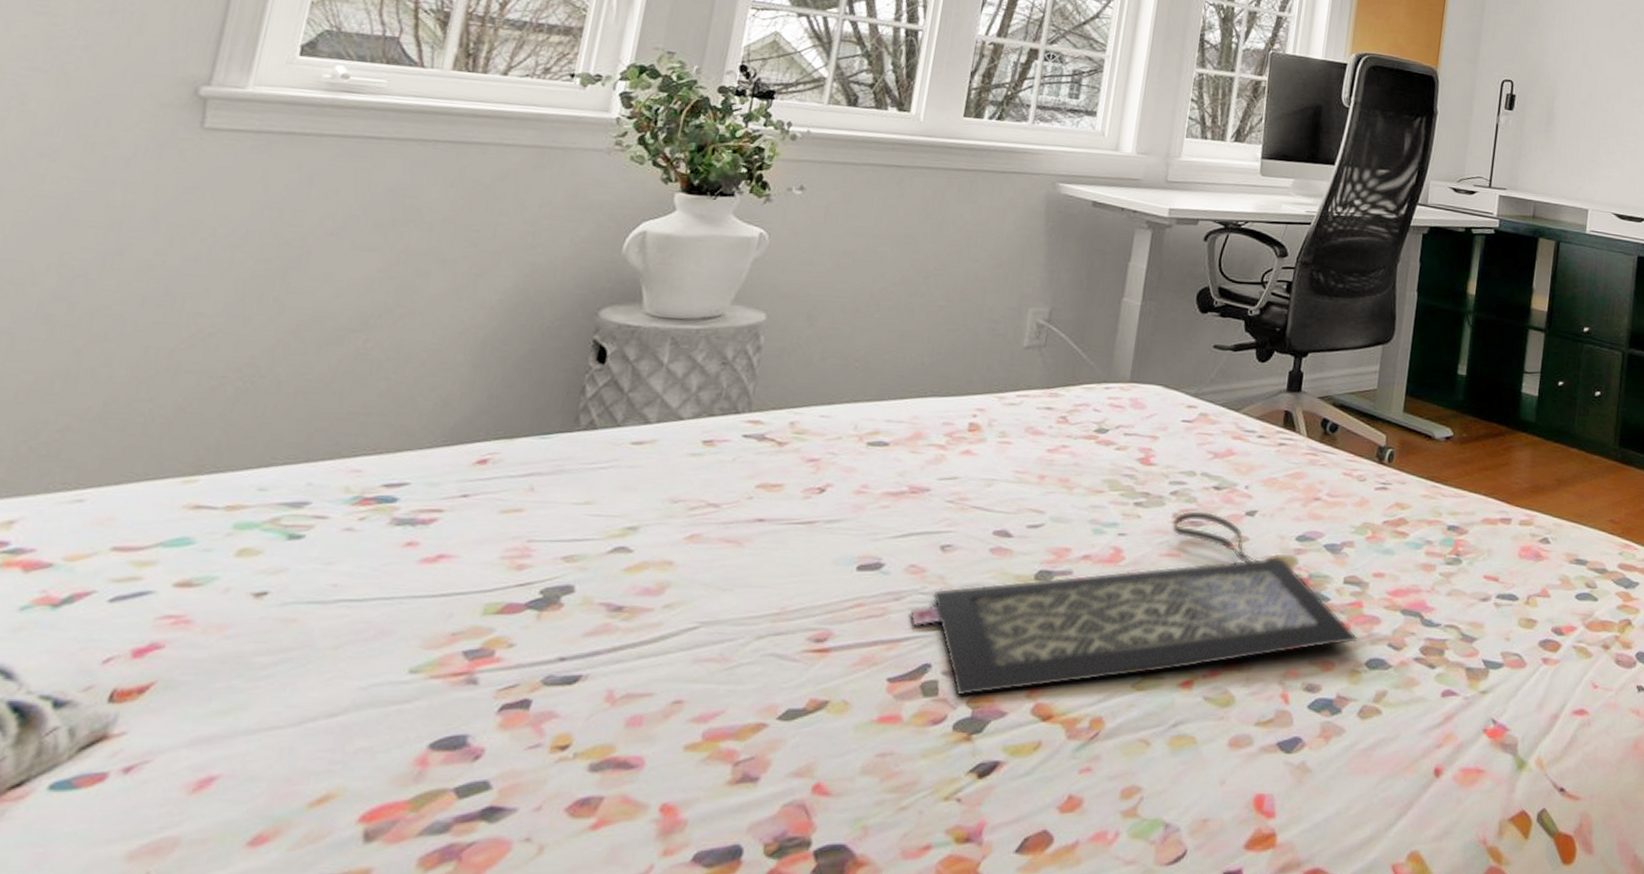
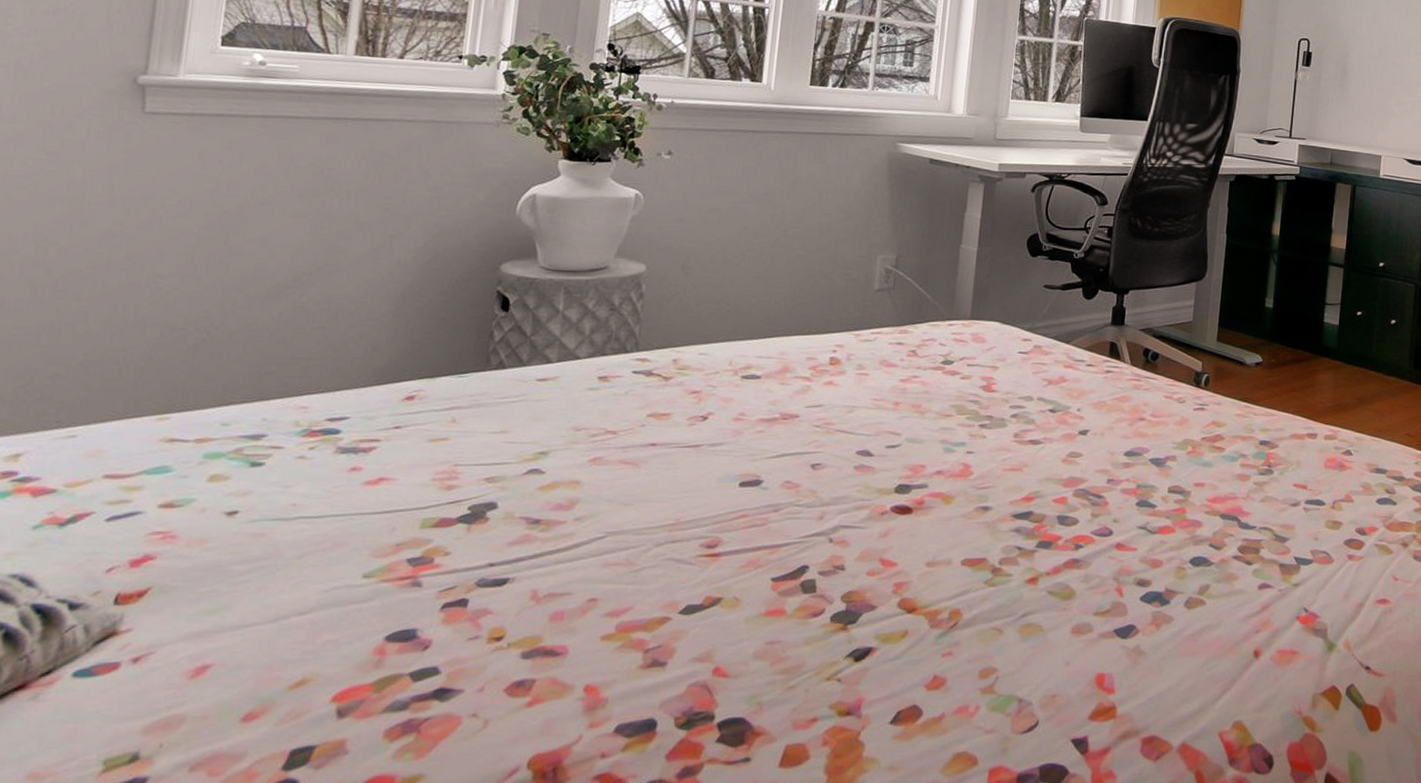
clutch bag: present [909,511,1359,696] -> none [787,431,1184,593]

